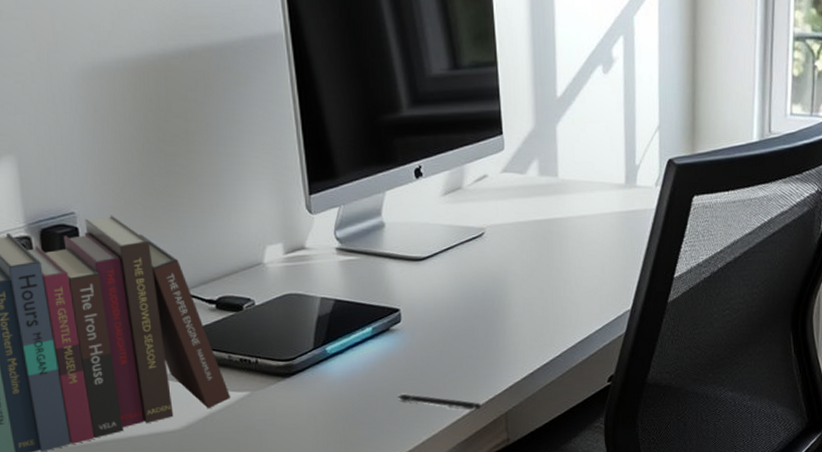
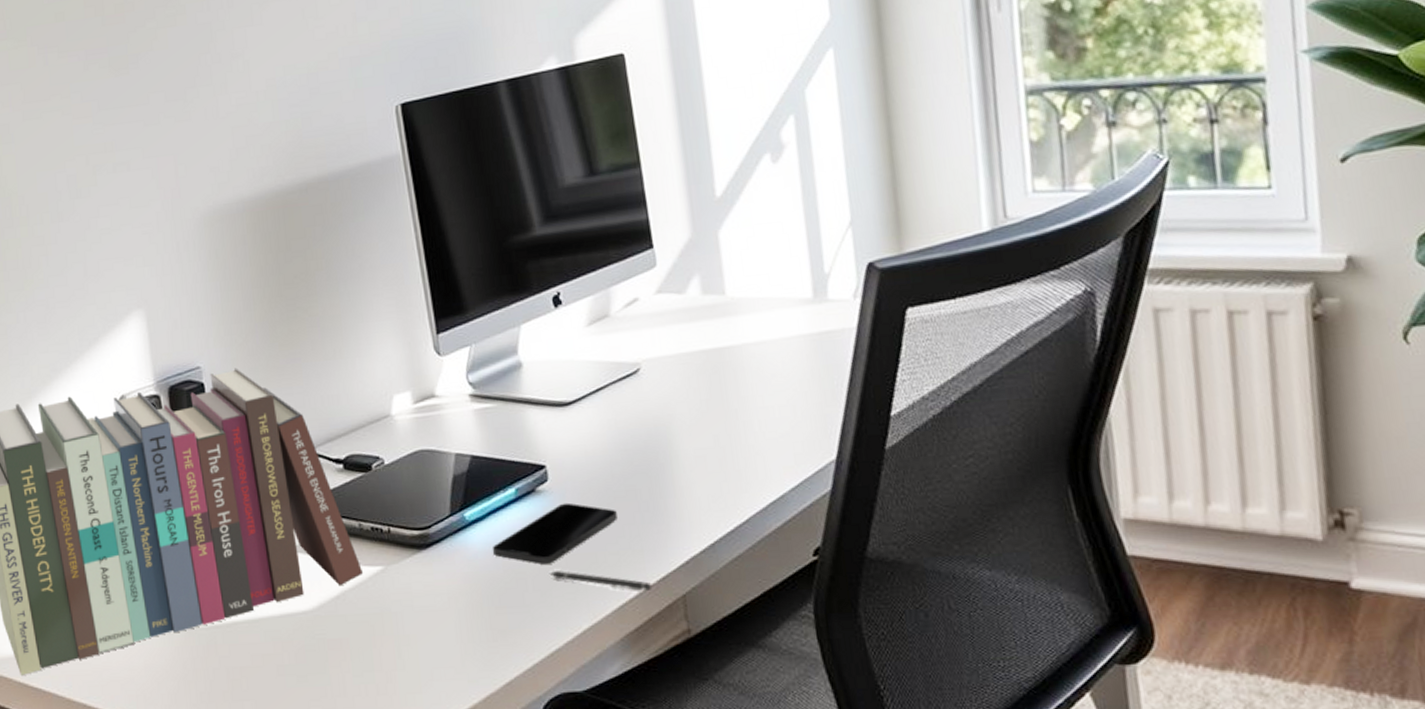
phone: none [349,339,457,390] -> present [492,502,618,565]

